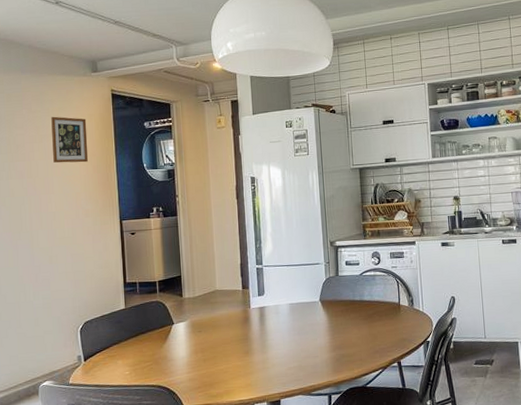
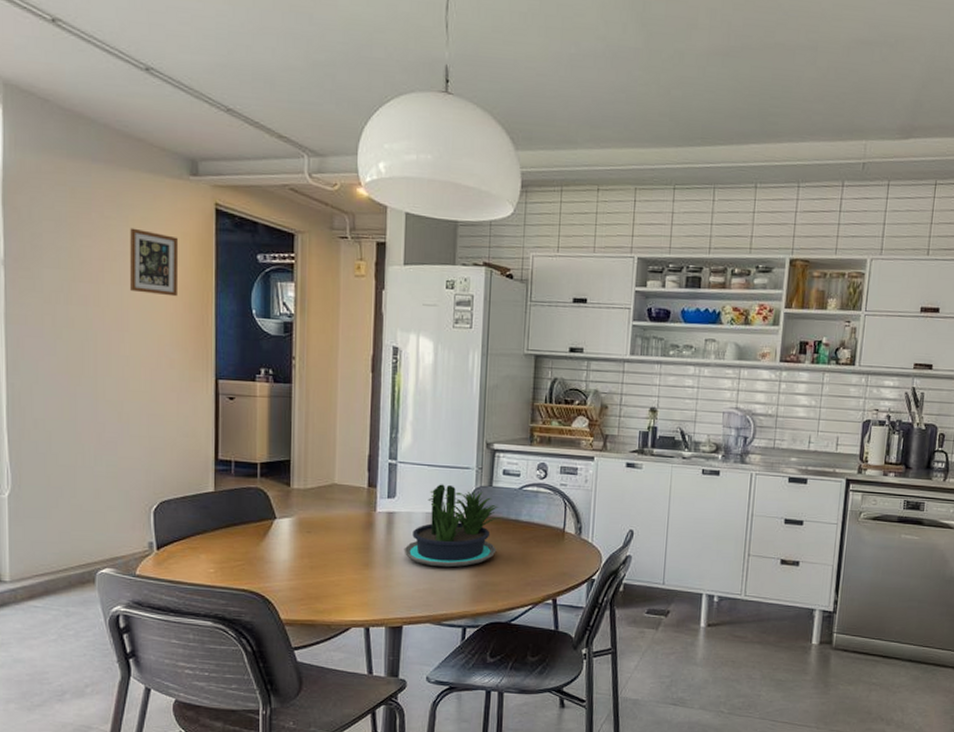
potted plant: none [275,279,355,347] -> present [404,484,509,568]

